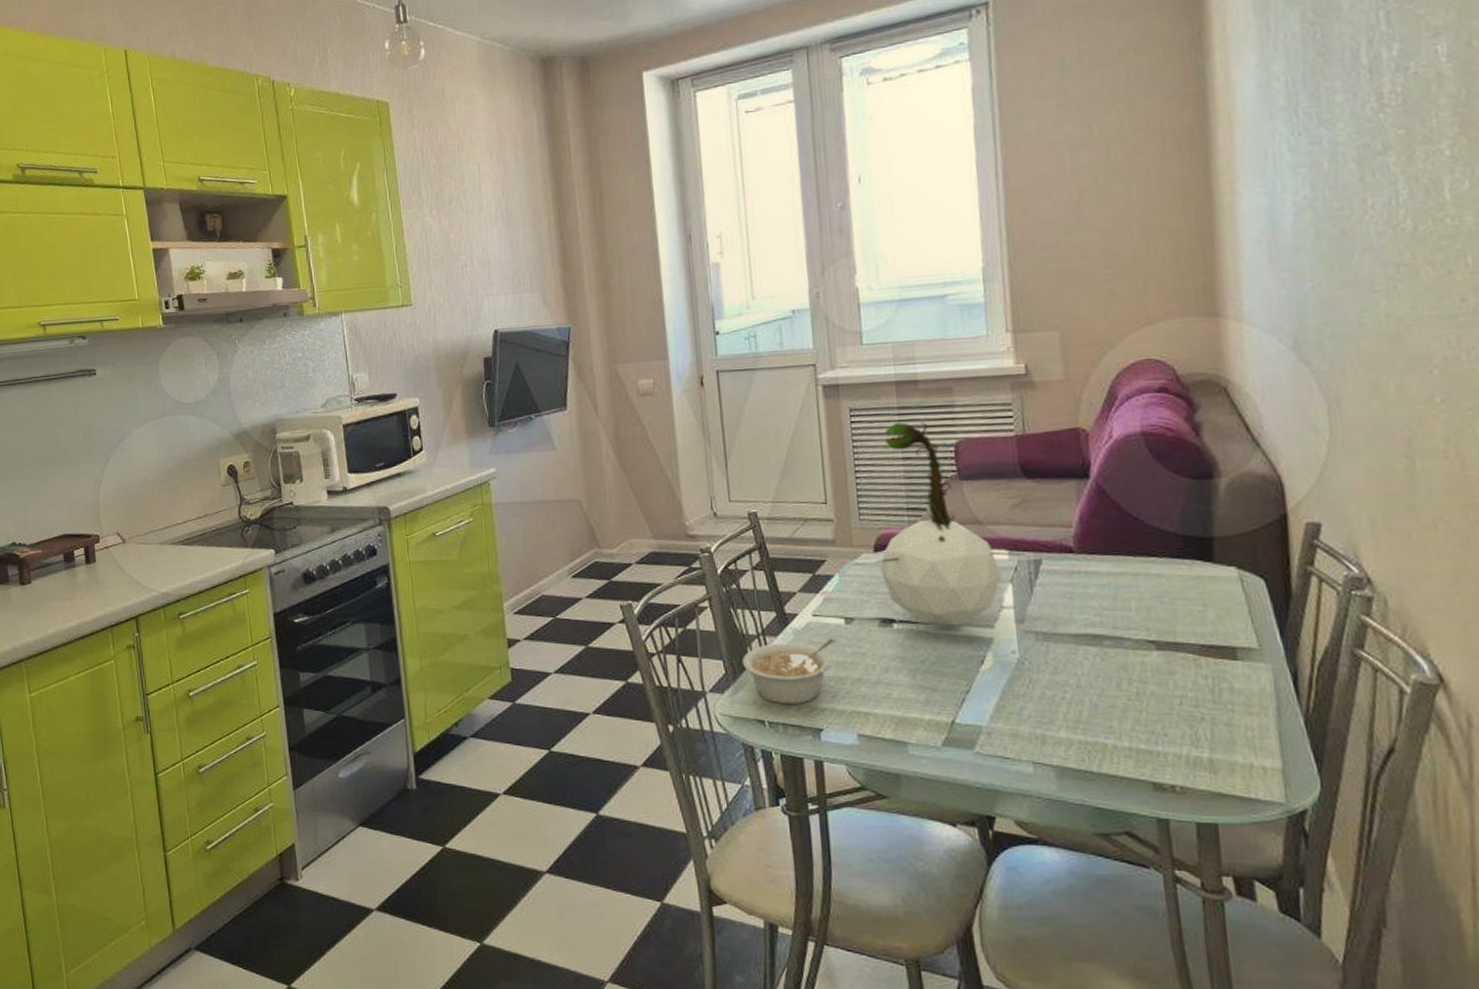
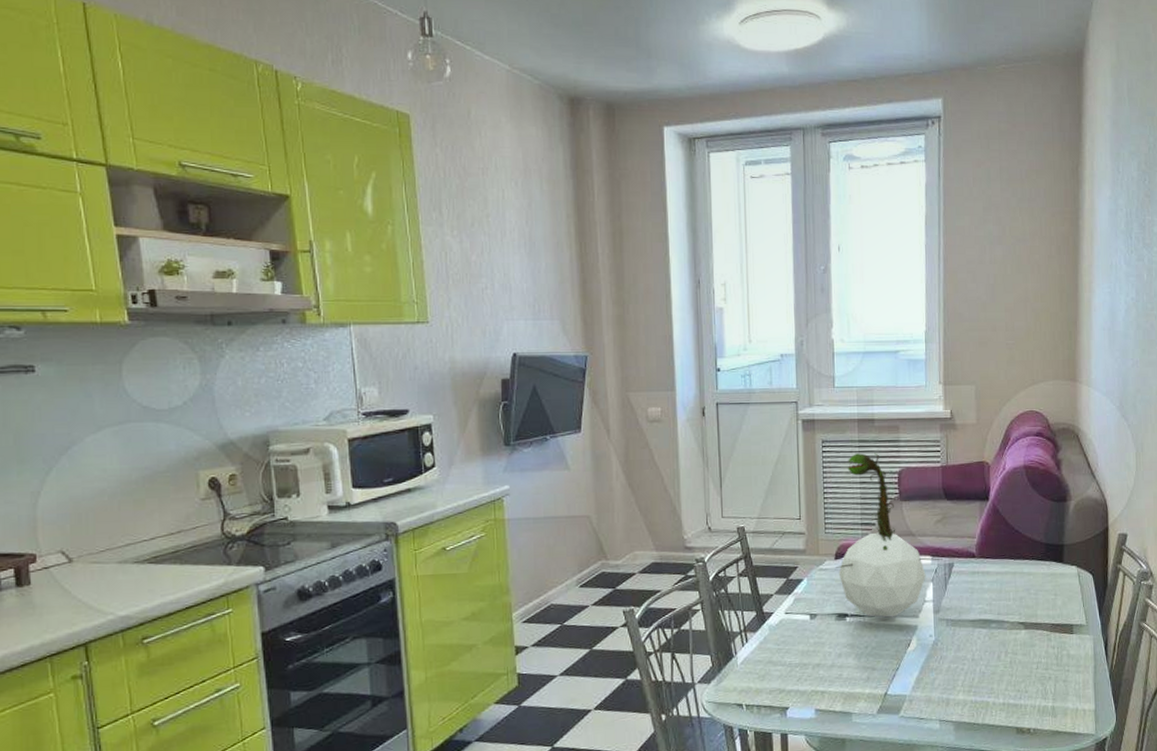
legume: present [741,637,836,705] -> none [726,631,802,690]

